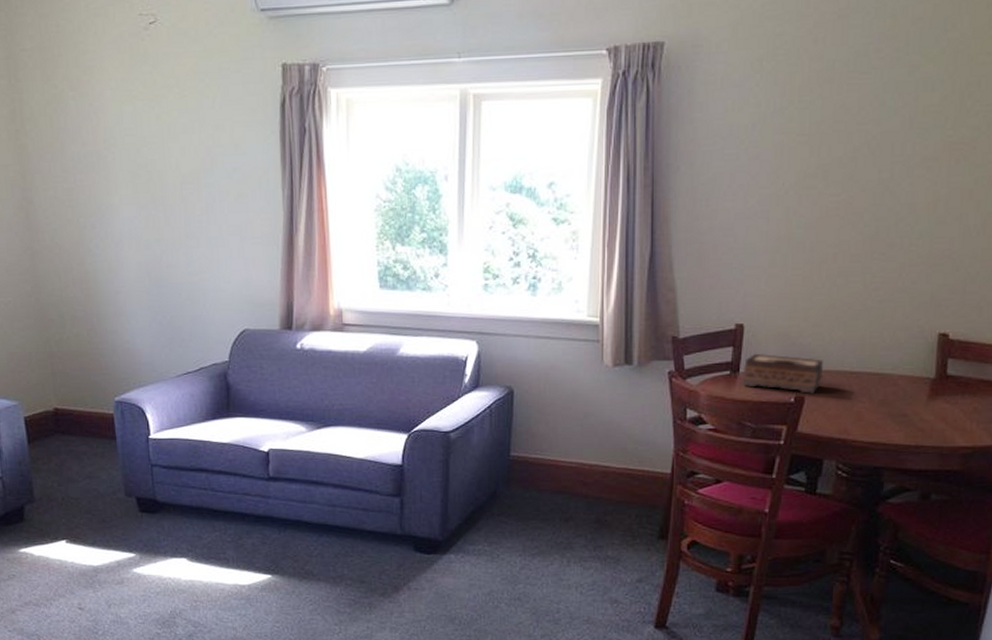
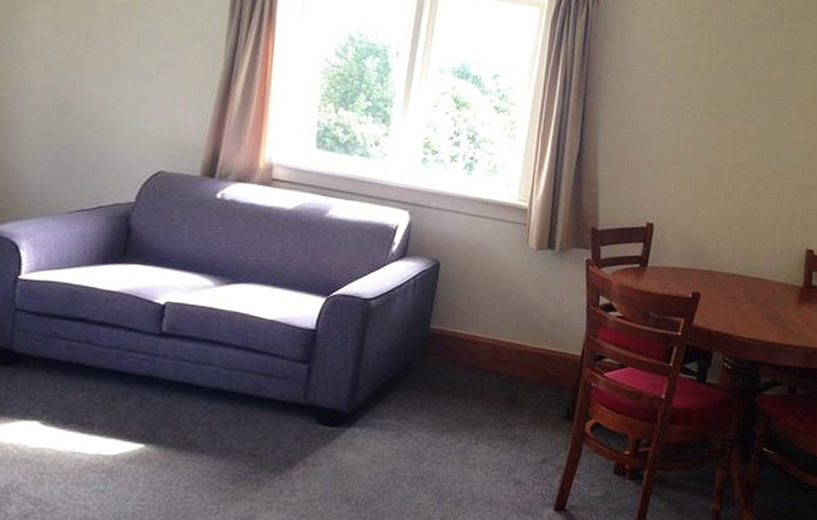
tissue box: present [742,354,823,394] -> none [649,251,717,291]

